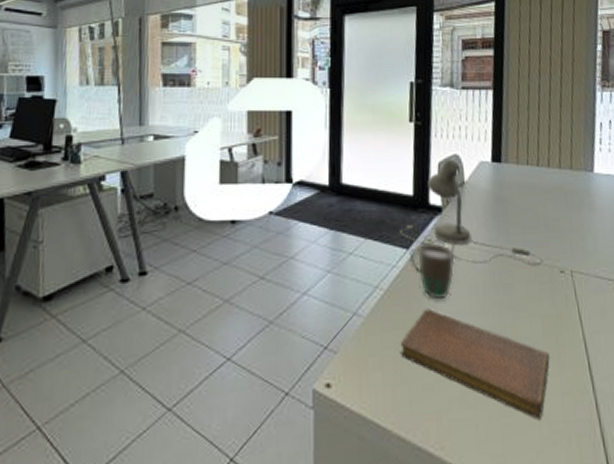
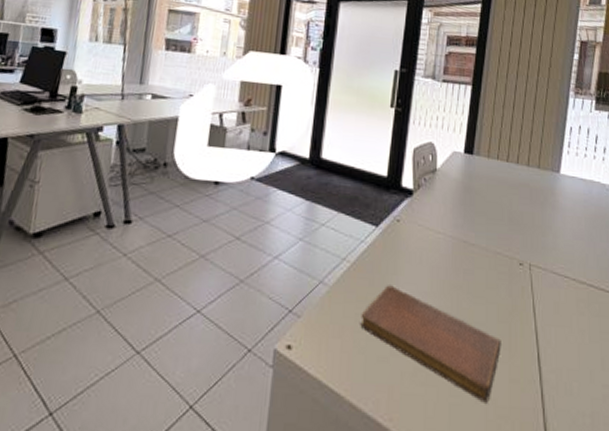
desk lamp: present [400,160,544,265] -> none [371,146,504,256]
mug: present [408,243,455,298] -> none [377,223,420,277]

